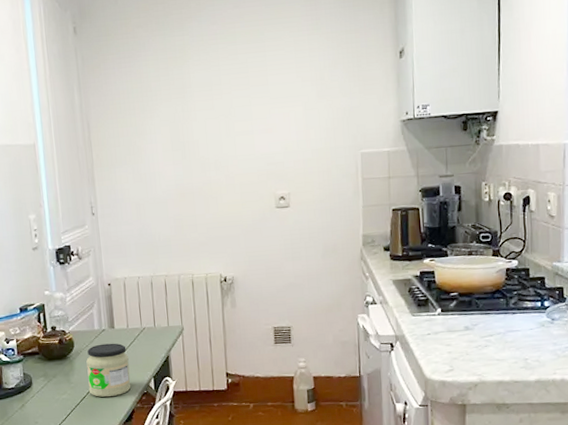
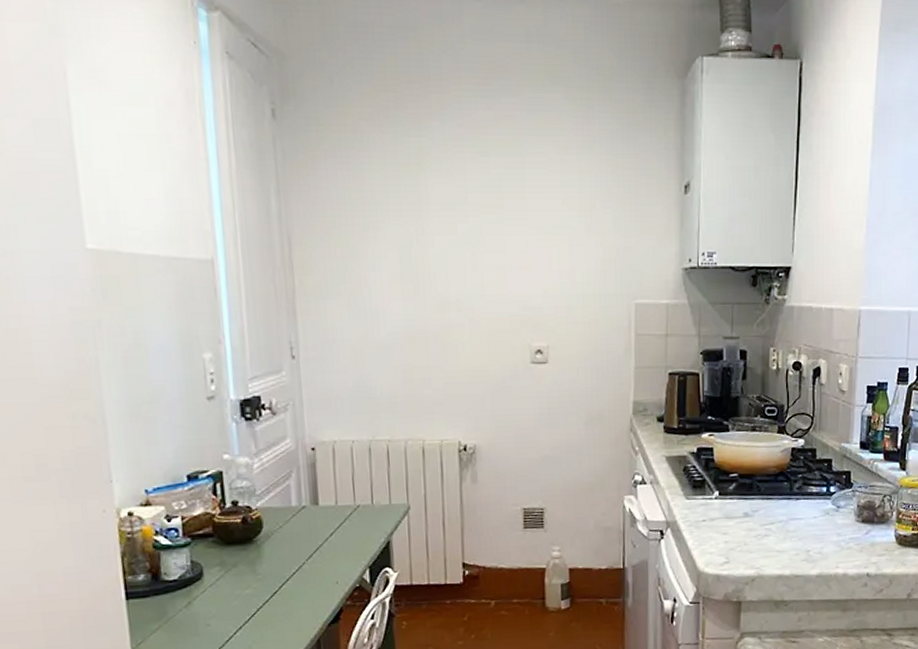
jar: present [86,343,131,397] -> none [279,524,339,593]

